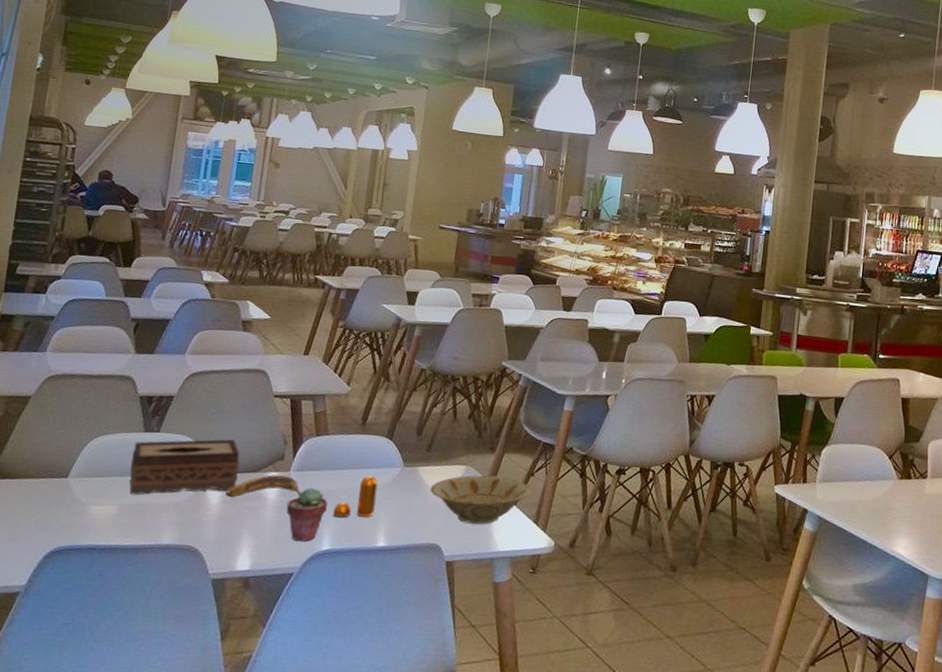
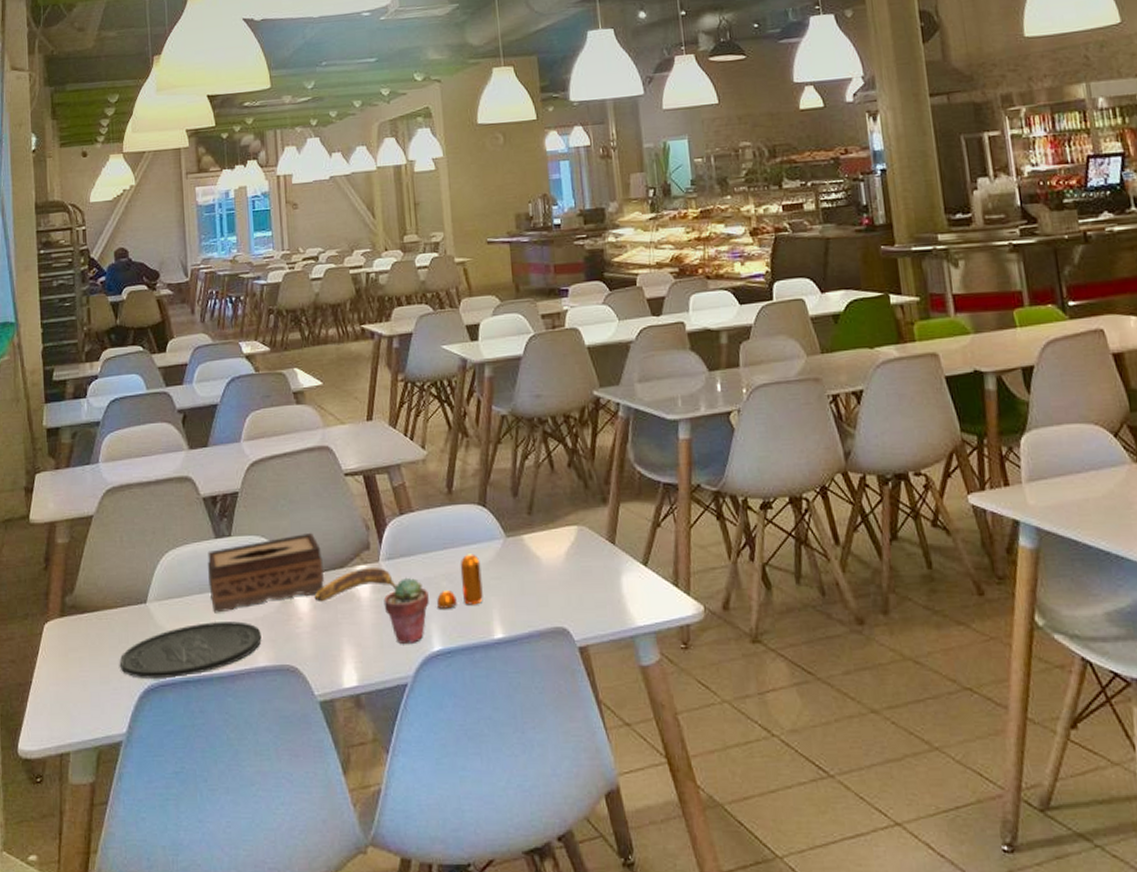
plate: none [31,501,171,544] -> present [119,621,262,678]
bowl: present [429,475,533,525] -> none [541,532,663,597]

